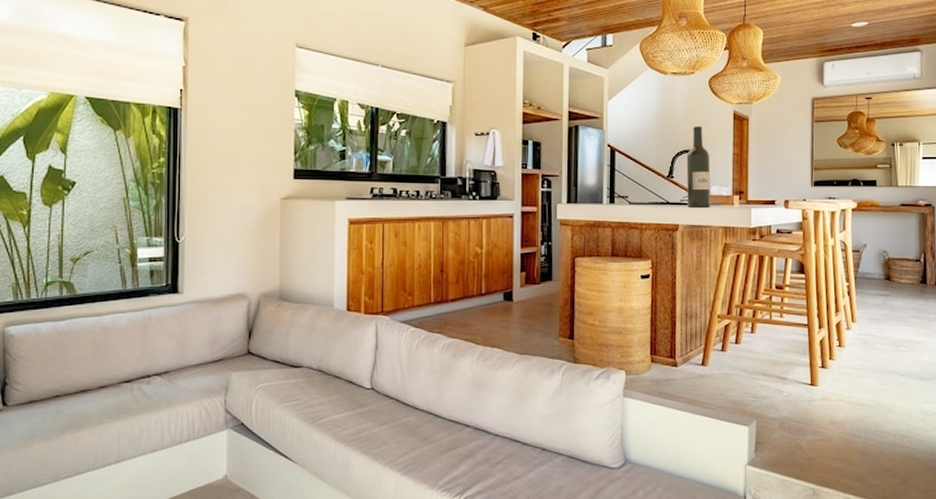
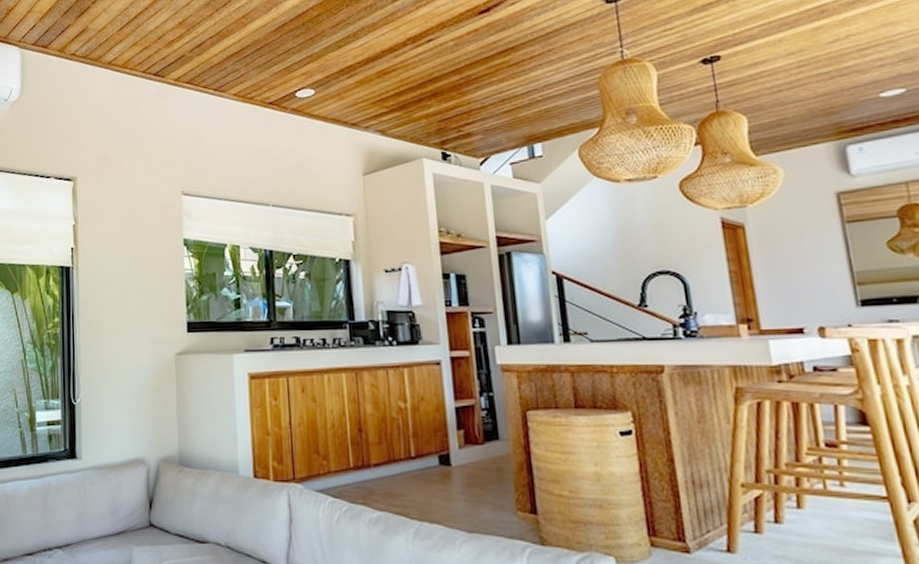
wine bottle: present [686,126,711,209] -> none [661,241,707,344]

